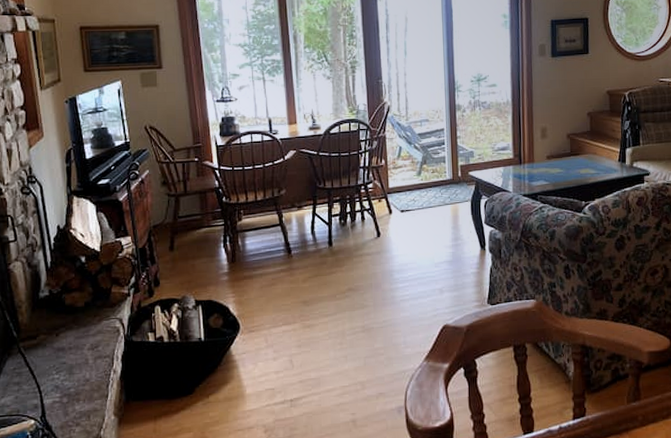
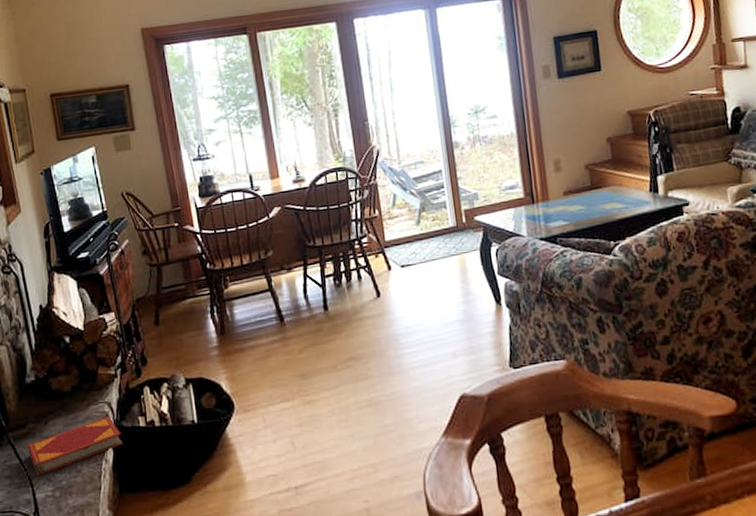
hardback book: none [38,332,131,384] -> present [28,417,123,477]

